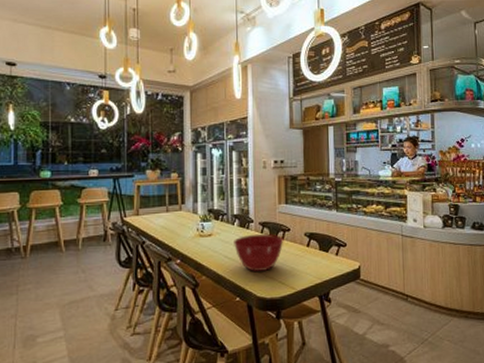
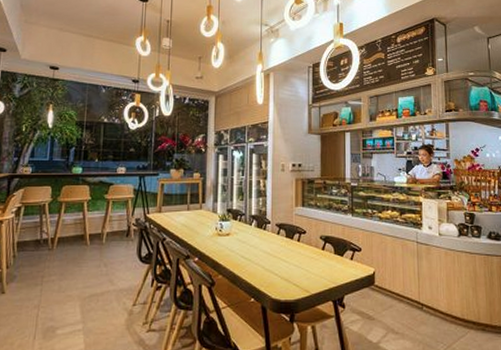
mixing bowl: present [234,233,284,271] -> none [251,235,300,272]

